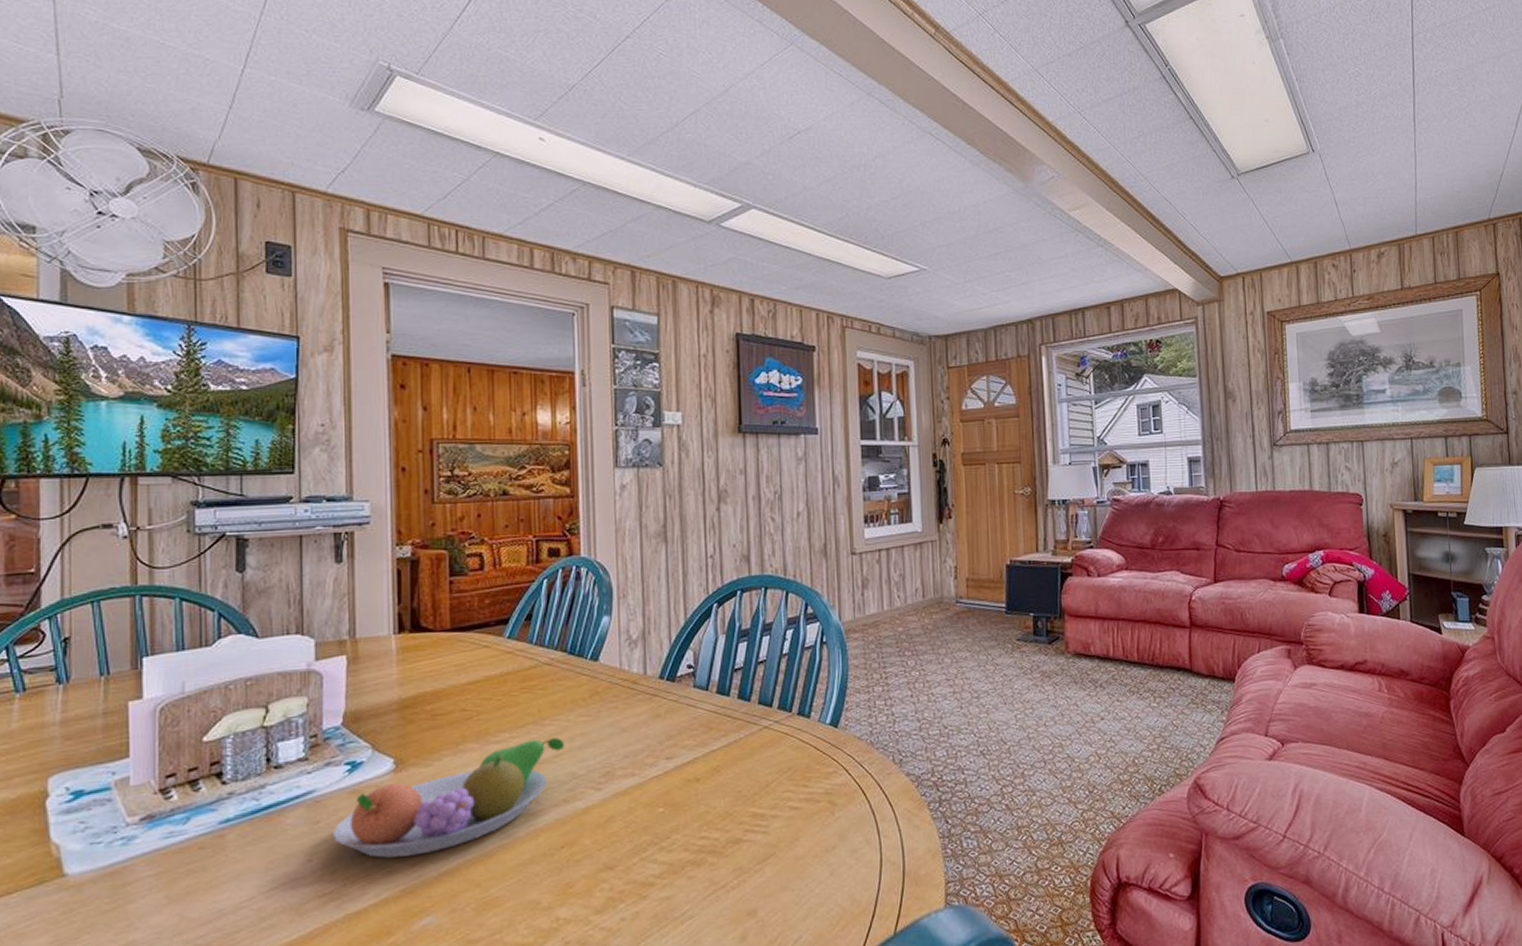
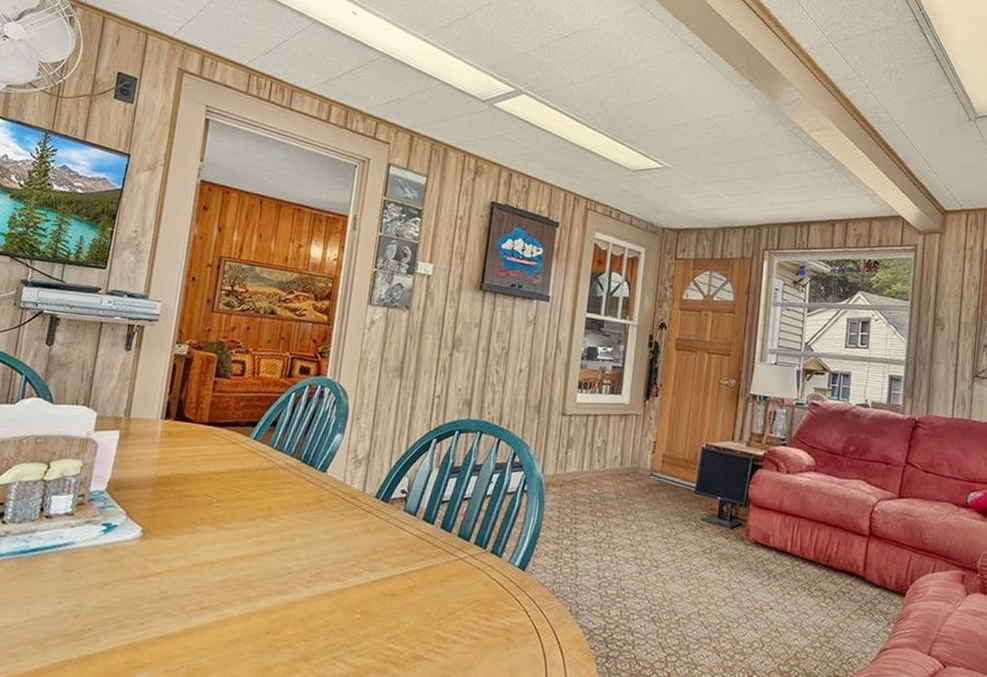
fruit bowl: present [333,738,565,858] -> none [82,532,286,616]

